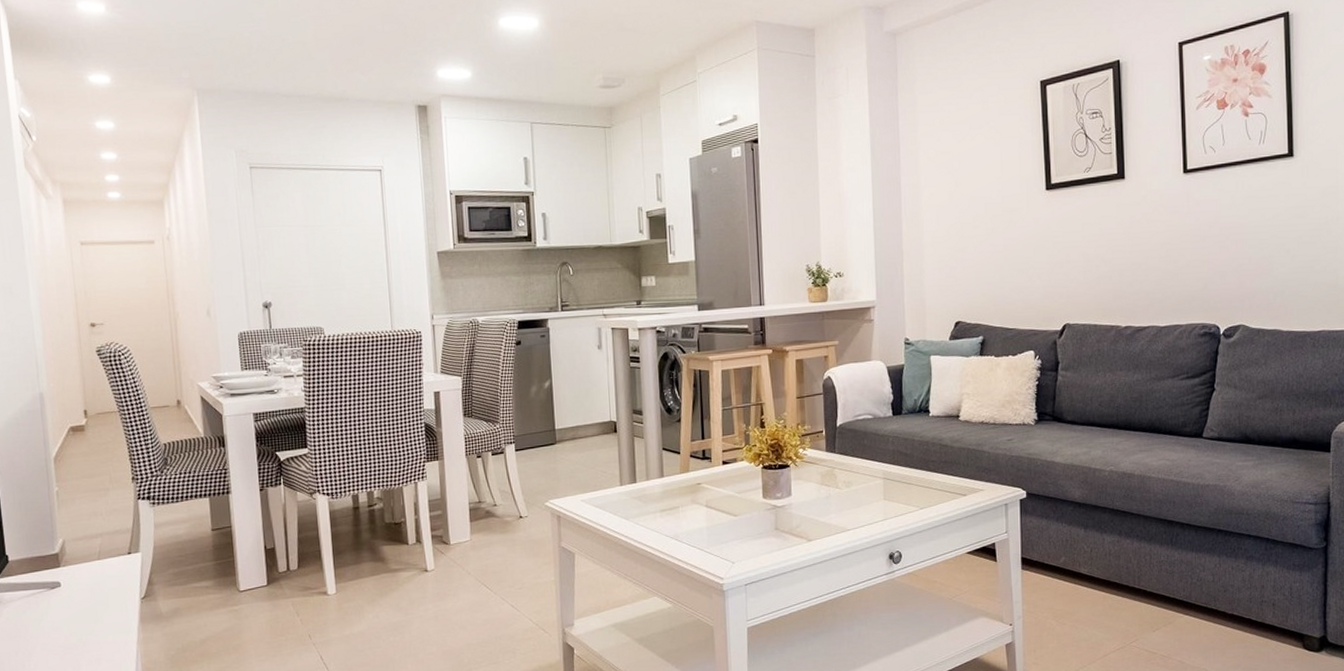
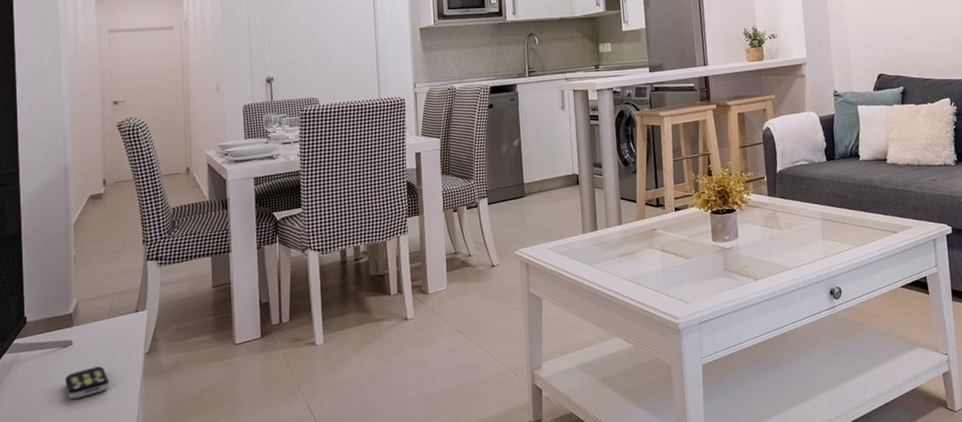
remote control: none [55,610,104,643] -> present [65,366,110,399]

